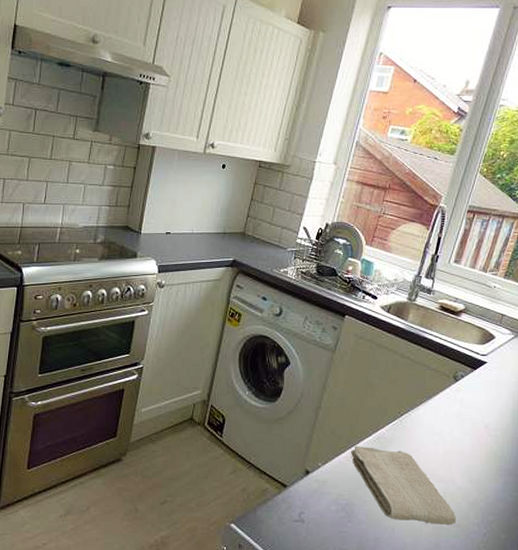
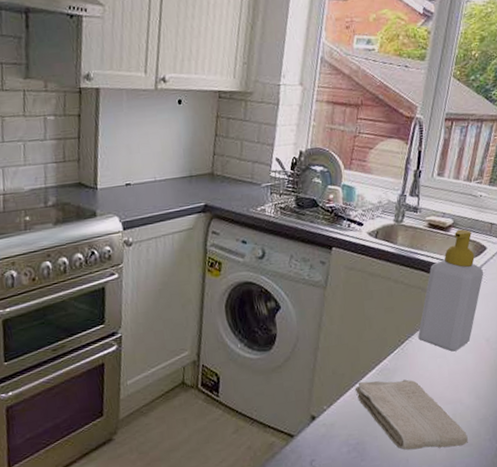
soap bottle: none [418,316,490,432] -> present [418,229,484,352]

